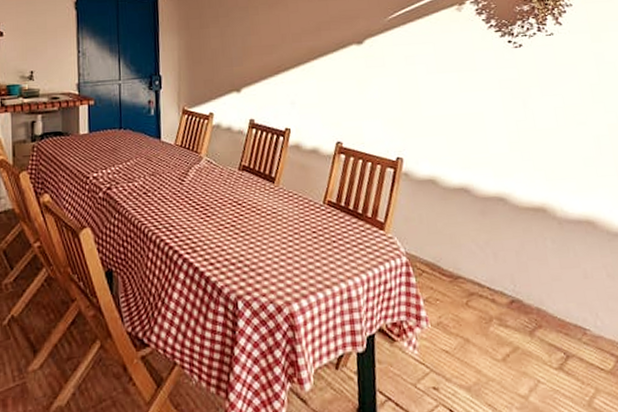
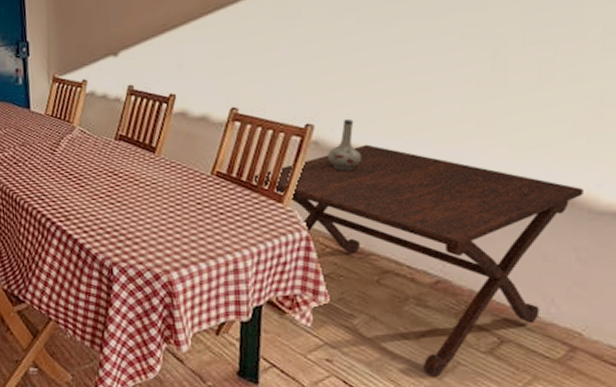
side table: none [357,176,602,397] -> present [251,144,583,377]
vase: none [415,154,443,199] -> present [326,119,363,170]

